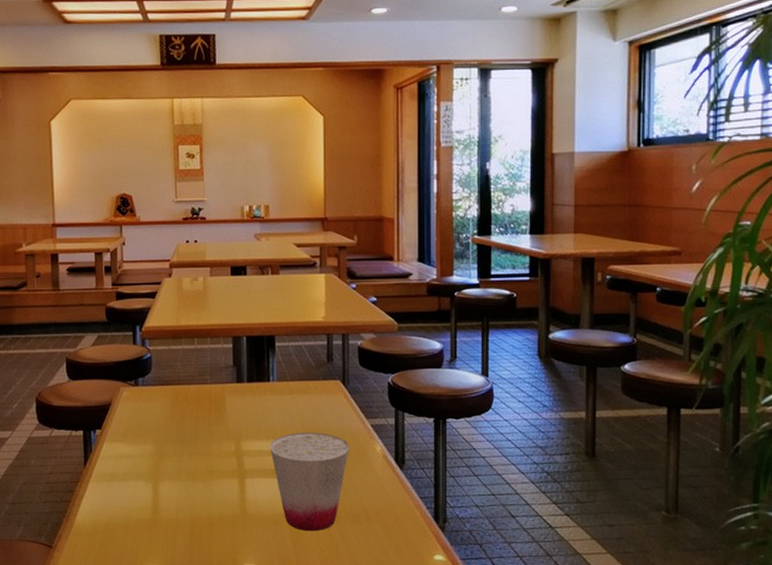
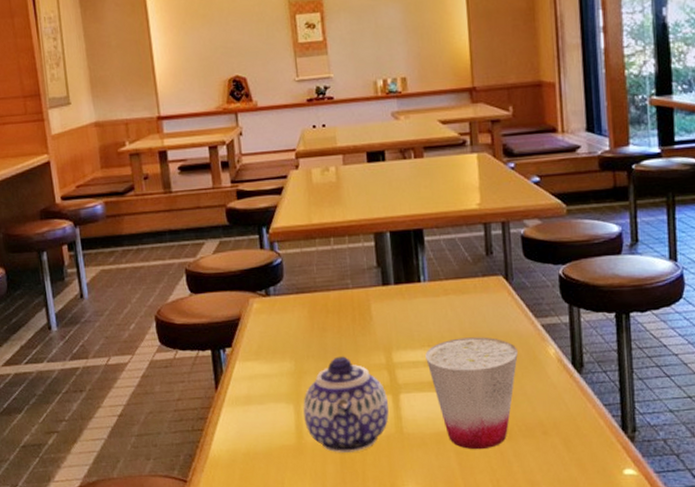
teapot: none [160,443,235,528] -> present [303,356,389,453]

